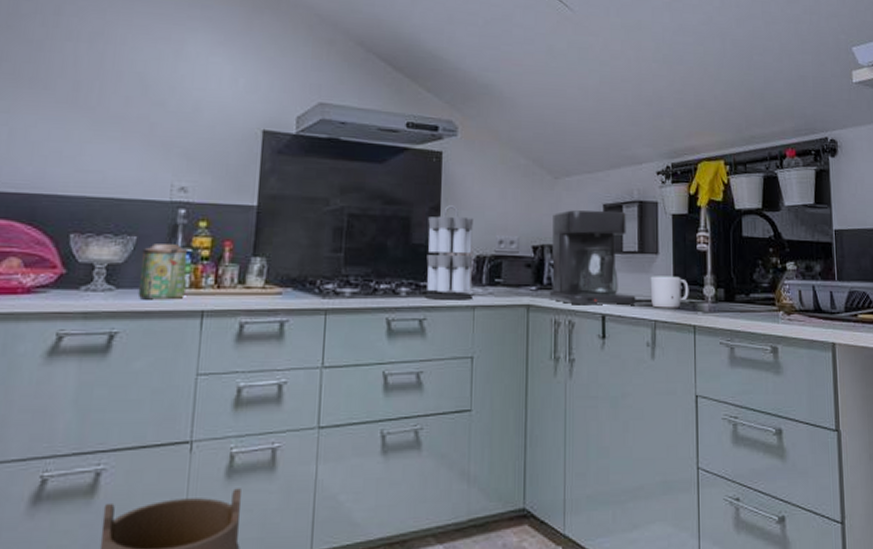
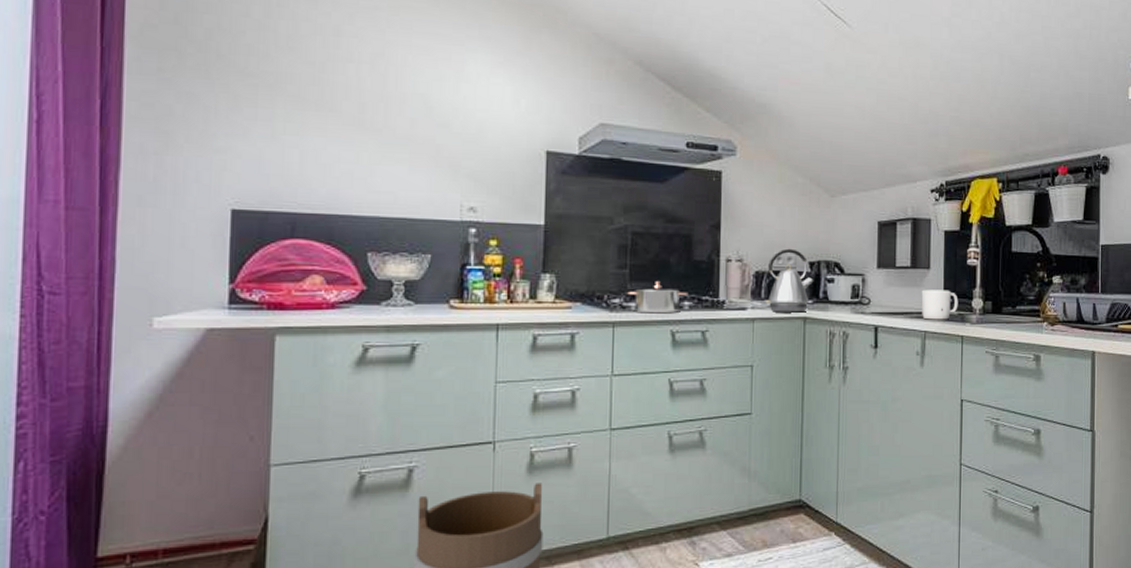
canister: present [137,244,189,300] -> none [435,261,481,314]
cooking pot: none [340,266,406,301] -> present [626,281,689,314]
spice rack: present [425,205,473,300] -> none [707,223,753,313]
kettle: none [486,231,538,301] -> present [765,248,814,314]
coffee maker: present [549,210,636,306] -> none [824,227,908,318]

